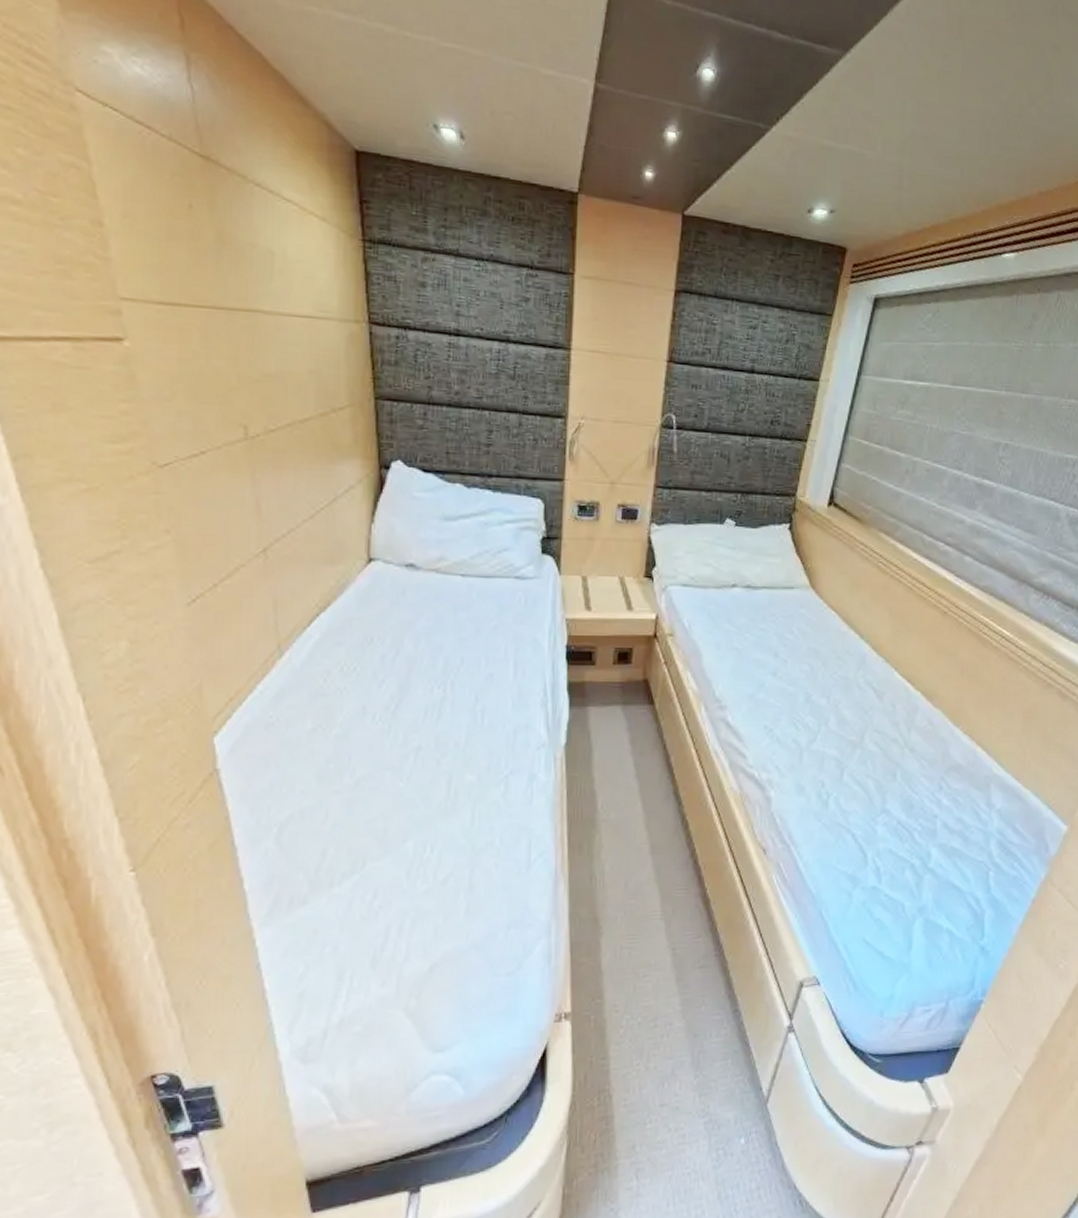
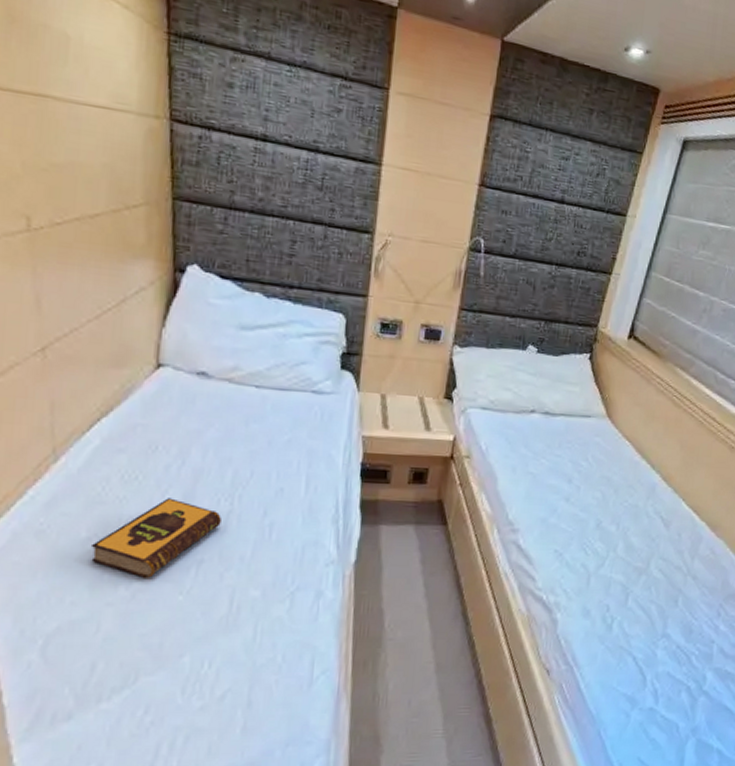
hardback book: none [316,688,435,766] -> present [90,498,221,578]

